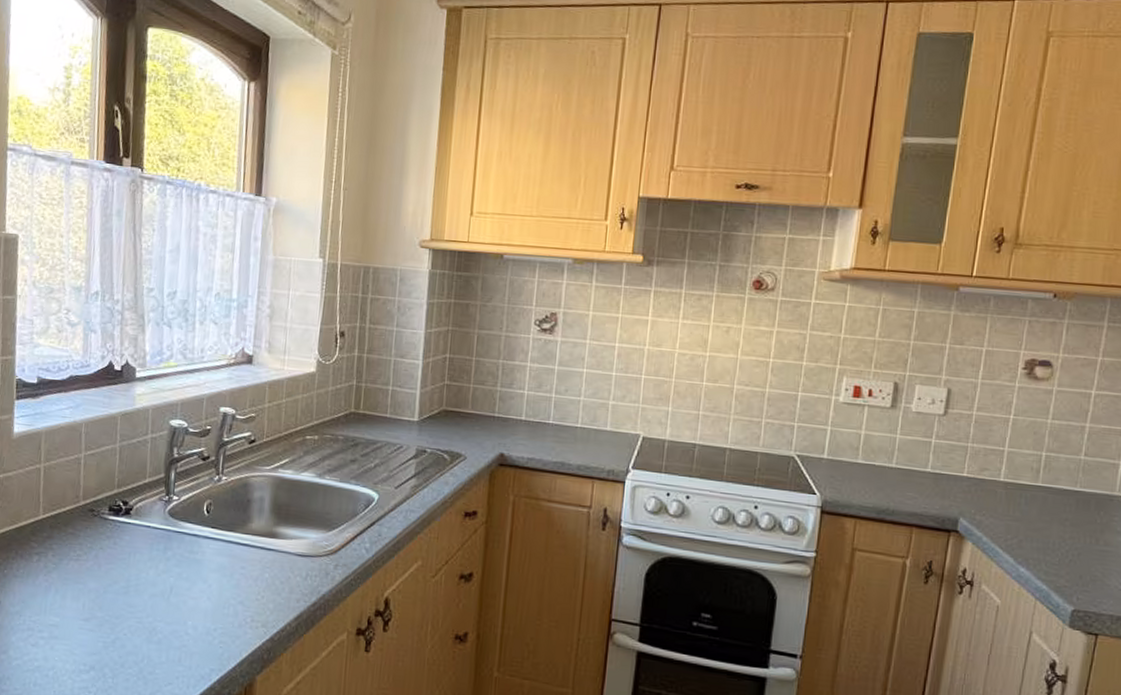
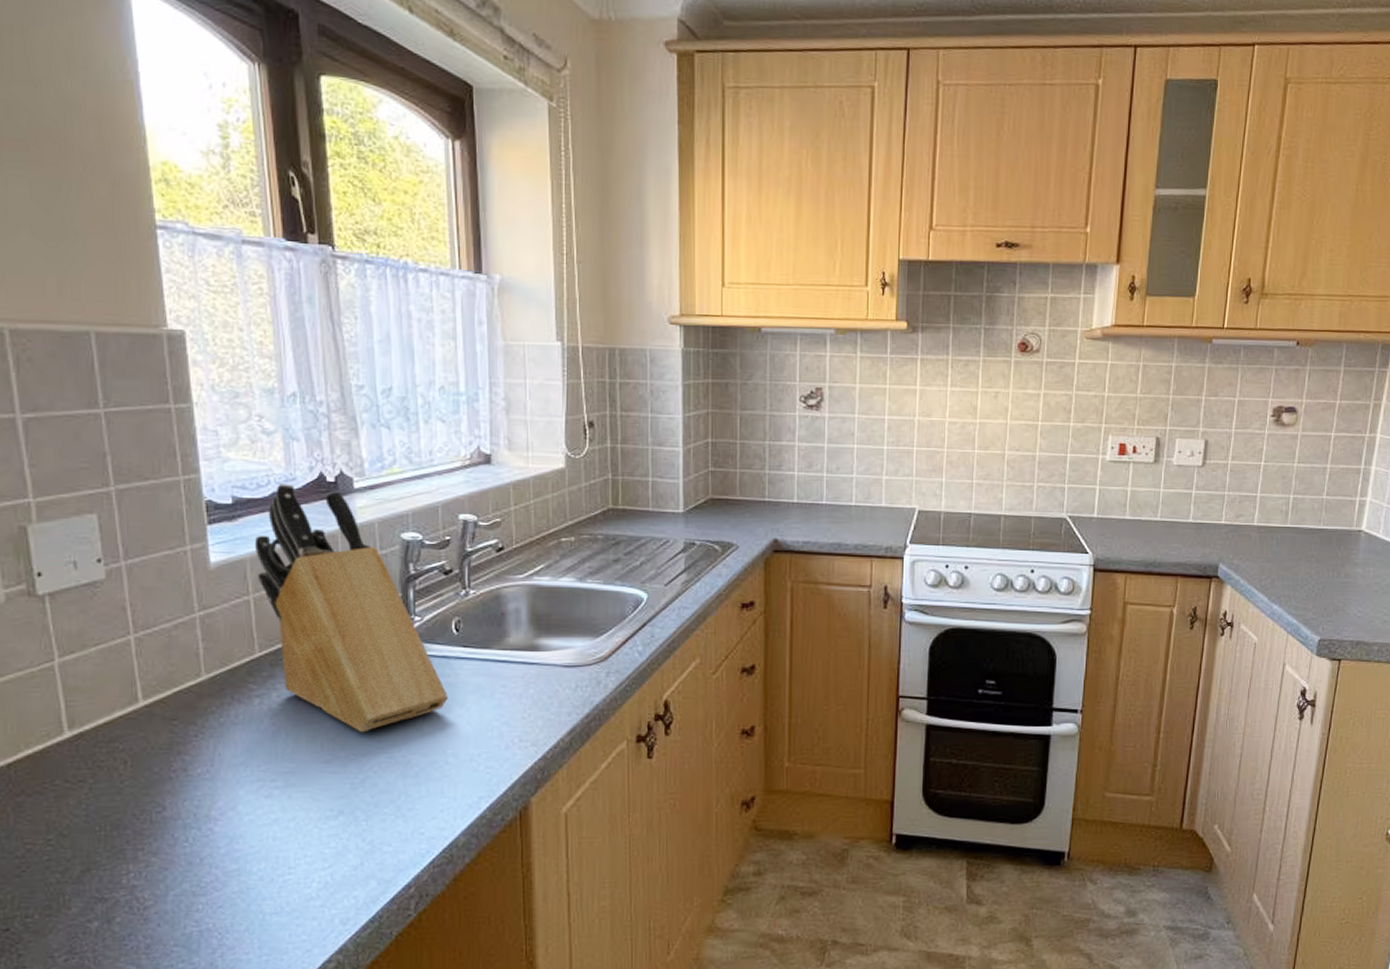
knife block: none [49,369,194,597] -> present [254,484,448,733]

